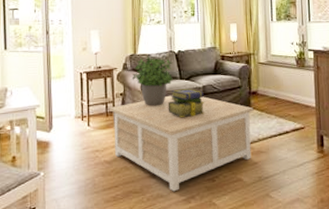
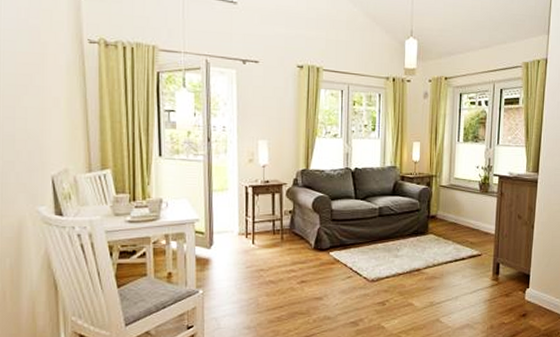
coffee table: present [110,95,254,192] -> none [277,215,431,314]
potted plant: present [132,56,173,106] -> none [302,172,348,226]
stack of books: present [168,89,204,117] -> none [340,209,380,239]

